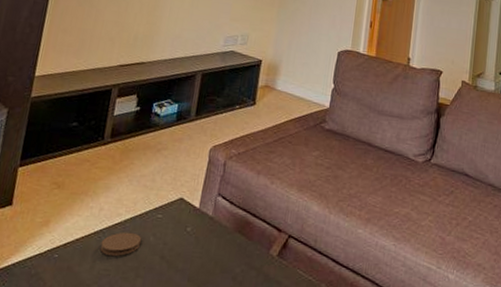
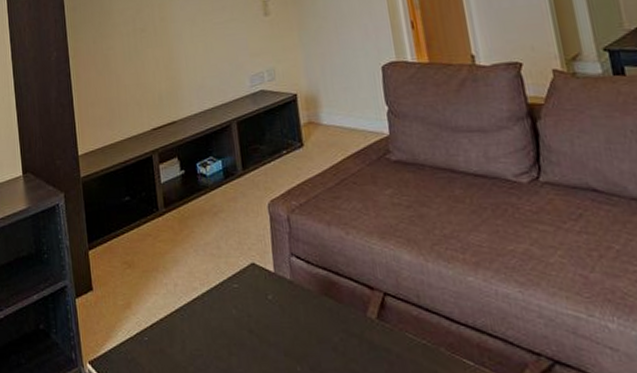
coaster: present [100,232,142,256] -> none [185,306,225,333]

